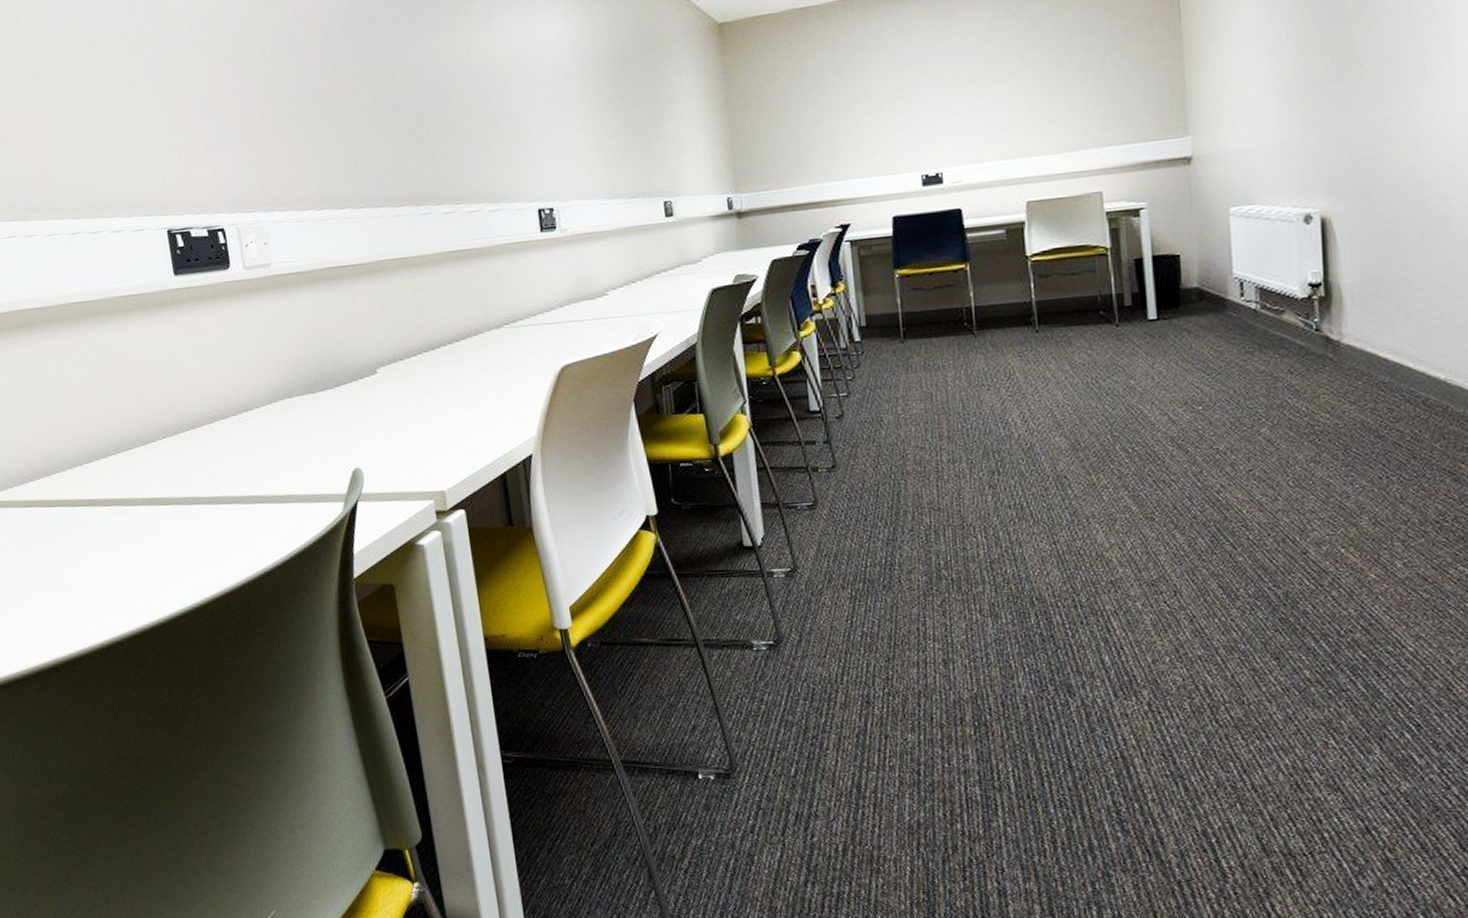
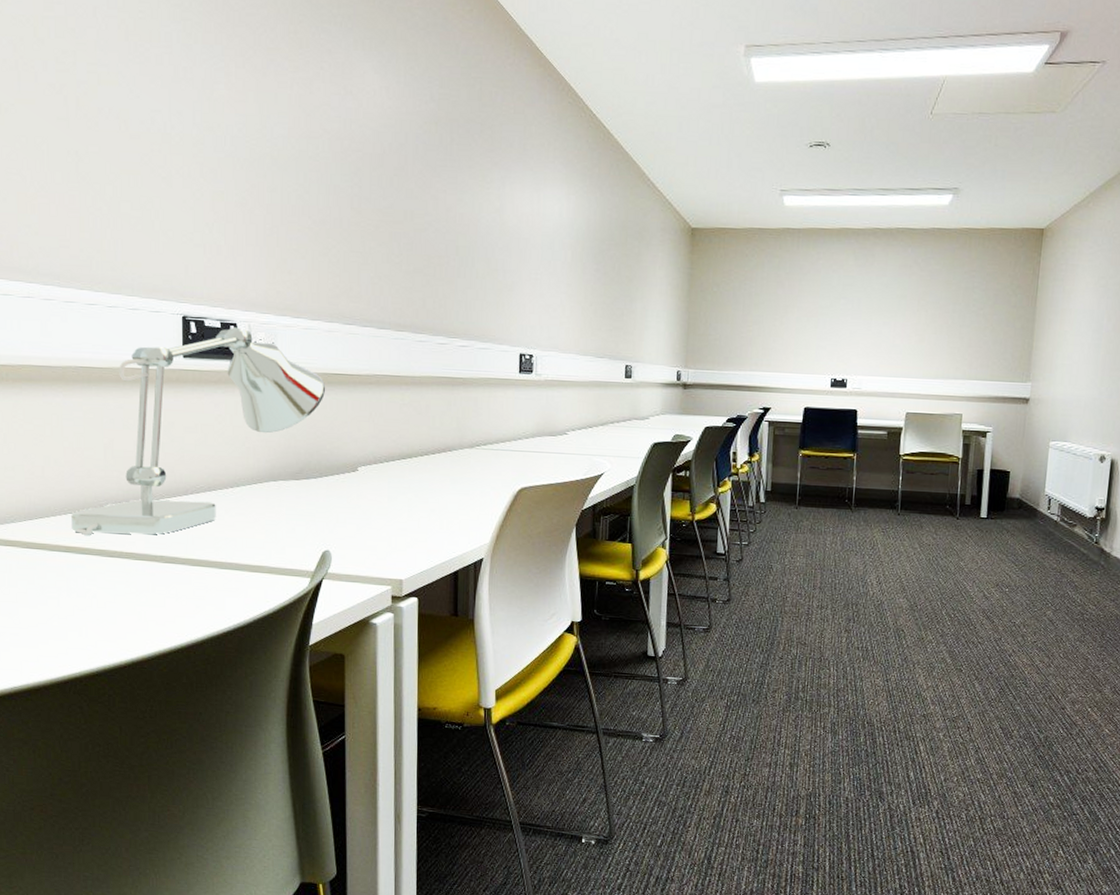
desk lamp: none [87,232,329,485] -> present [71,327,325,535]

